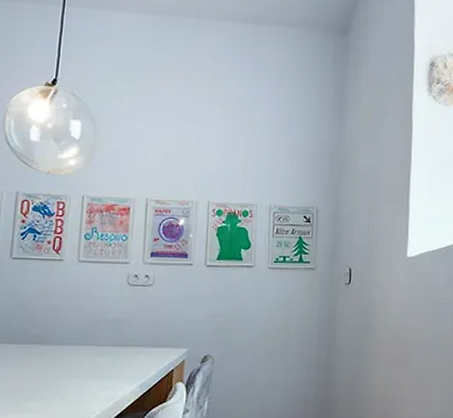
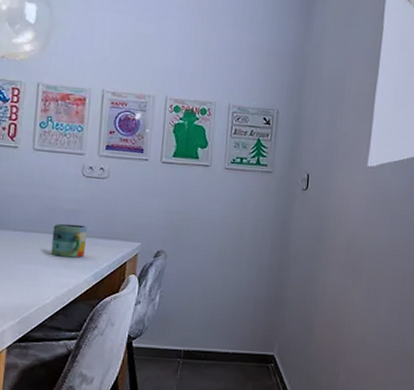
mug: none [96,334,133,369] -> present [50,223,87,258]

